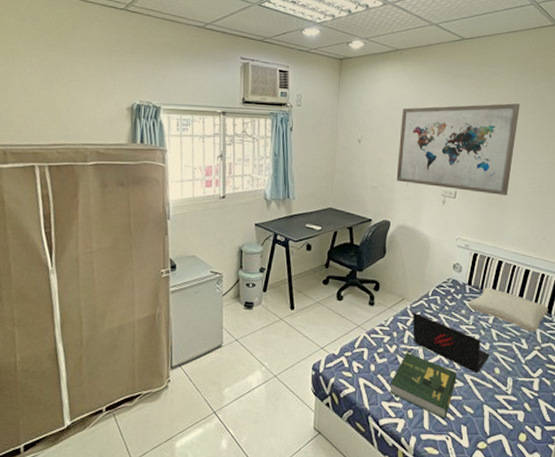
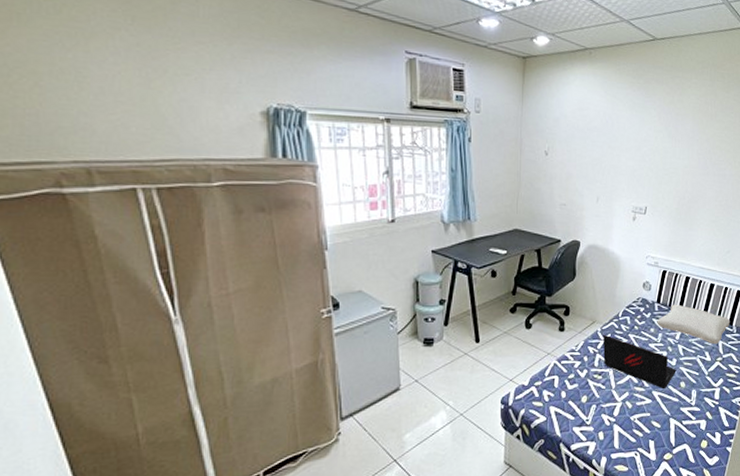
book: present [389,353,457,419] -> none [580,376,645,436]
wall art: present [396,103,520,195] -> none [586,112,710,210]

